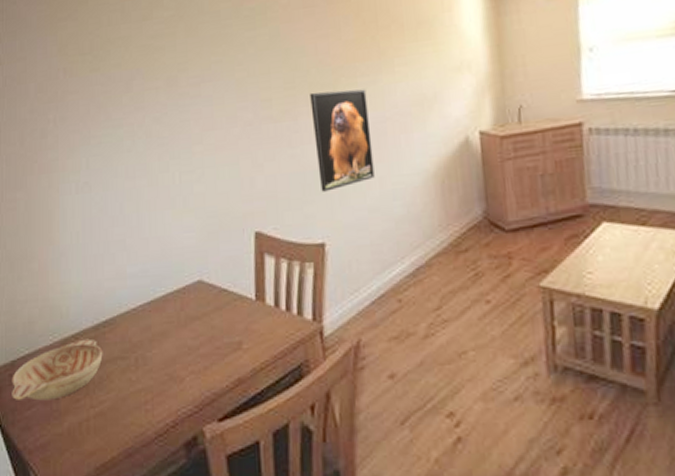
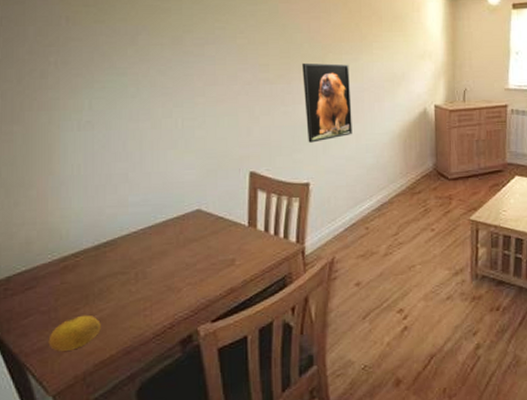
decorative bowl: present [12,338,103,401] -> none [7,257,103,311]
fruit: none [50,407,102,449] -> present [48,315,101,351]

